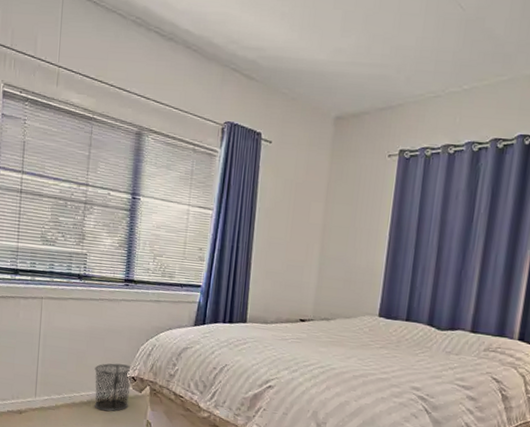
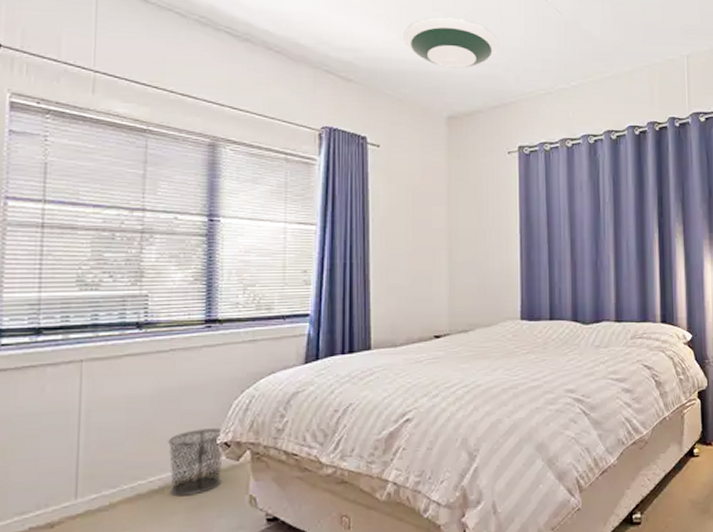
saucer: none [303,14,395,69] -> present [403,16,499,69]

